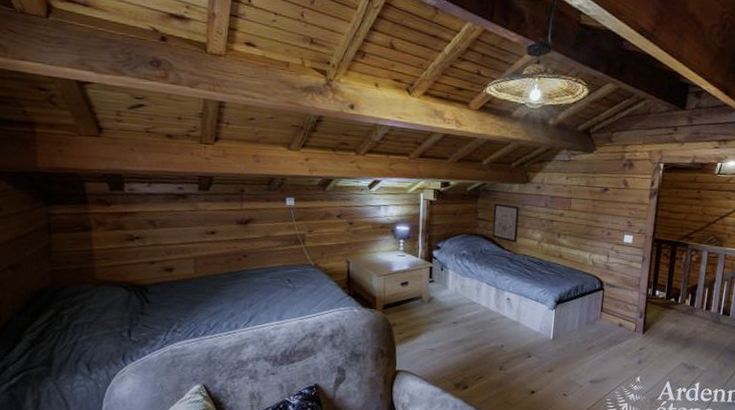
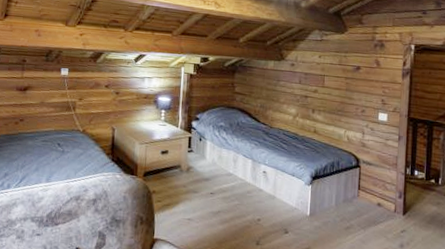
wall art: present [492,203,520,243] -> none [249,79,275,117]

